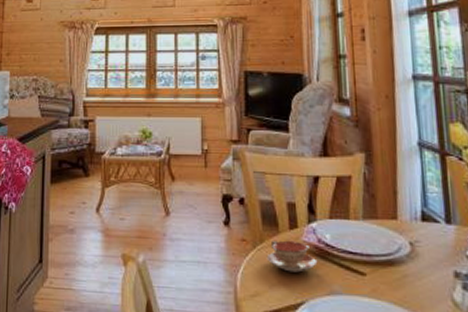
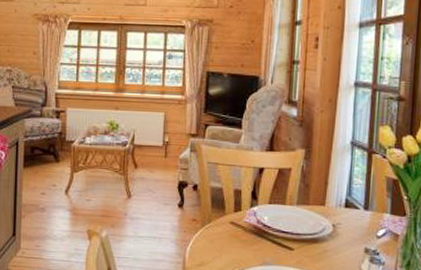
teacup: present [266,240,318,273] -> none [212,221,255,247]

